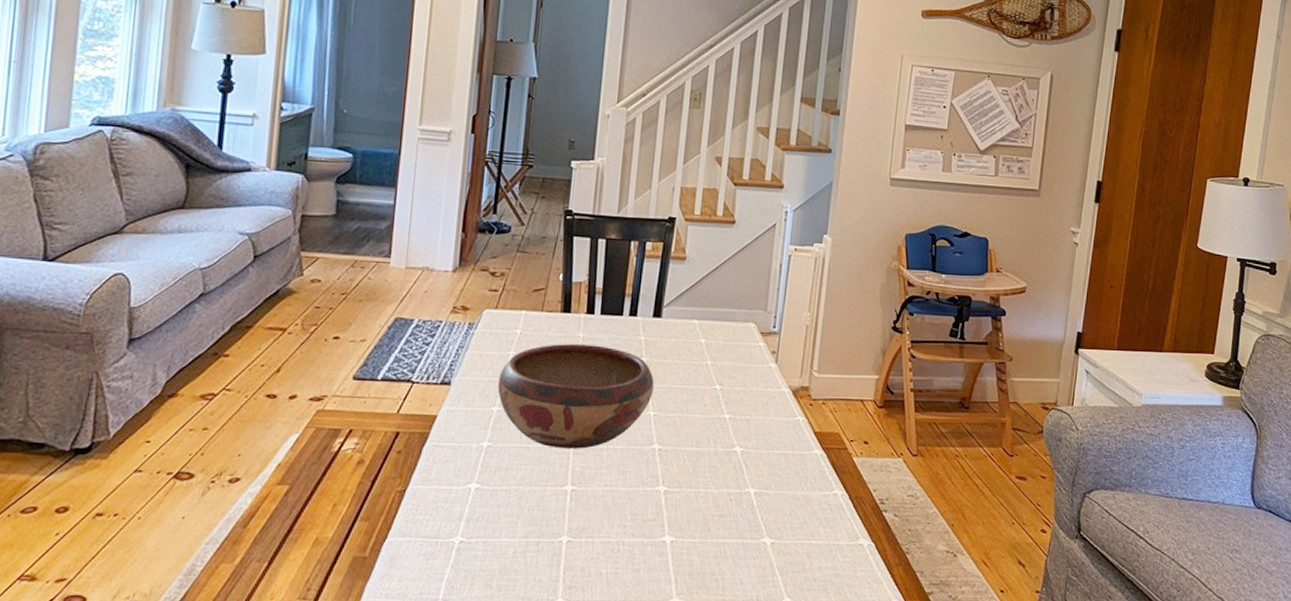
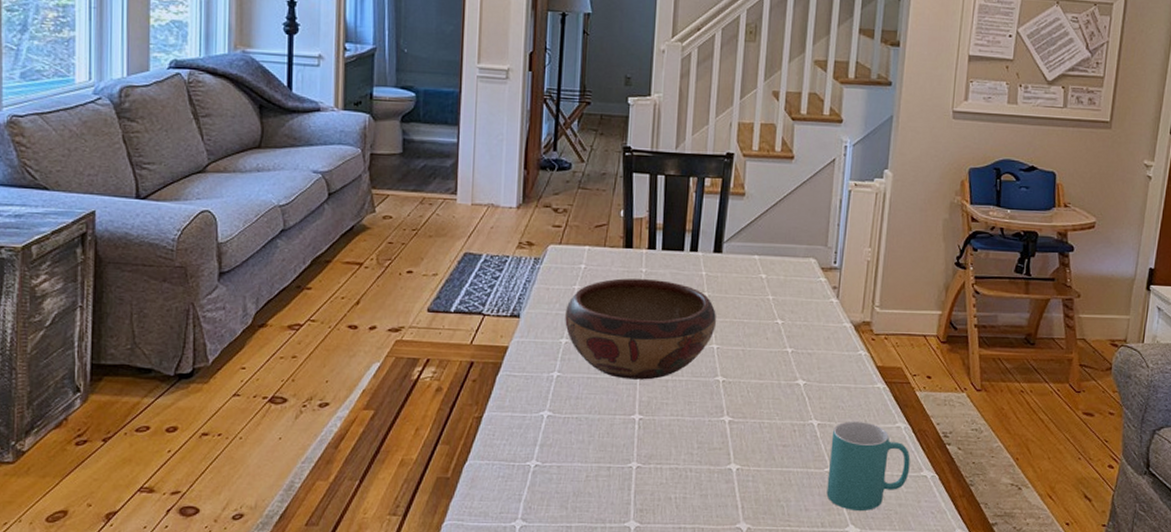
mug: none [762,489,847,583] -> present [826,421,910,512]

